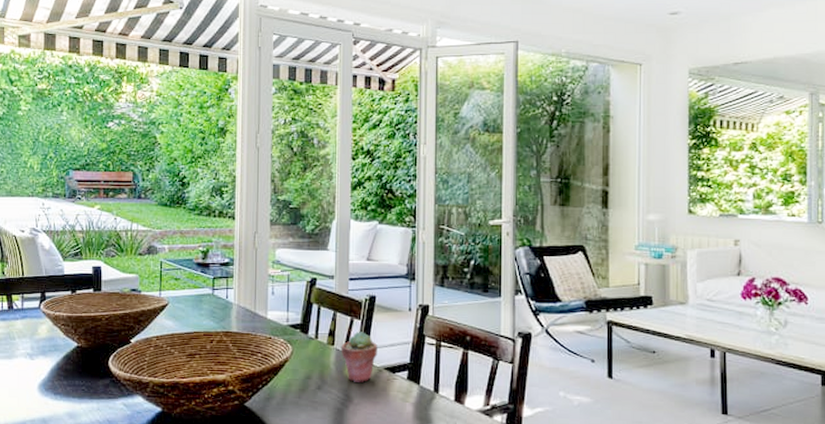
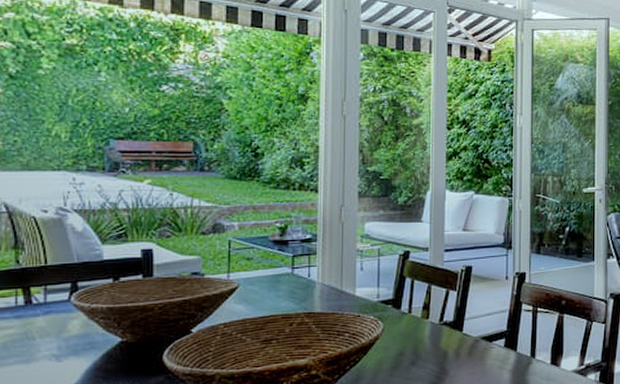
potted succulent: present [340,332,377,382] -> none [436,303,474,354]

